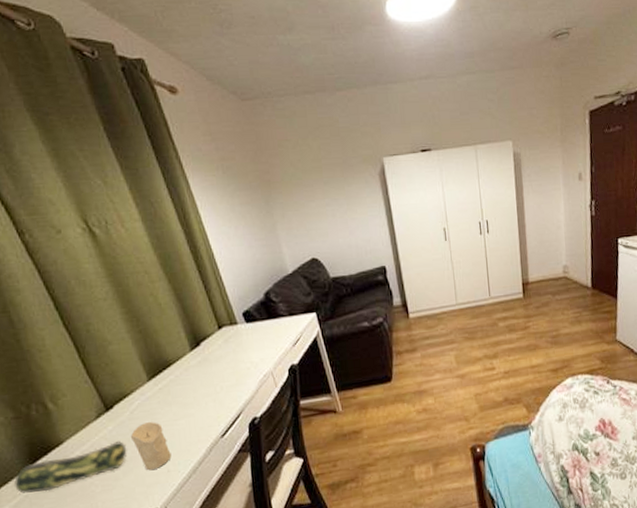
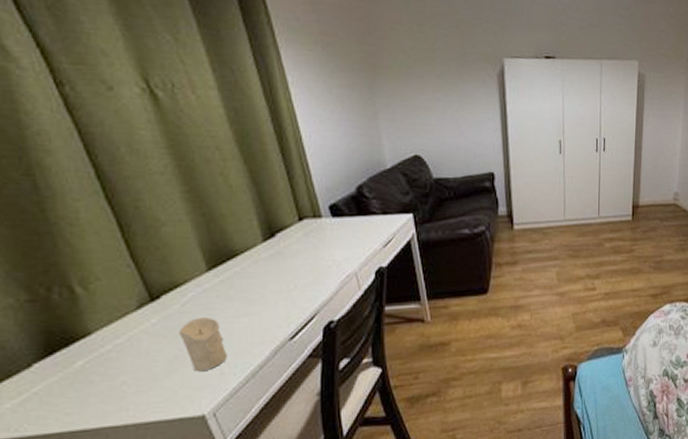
pencil case: present [13,440,127,493] -> none [19,336,173,390]

